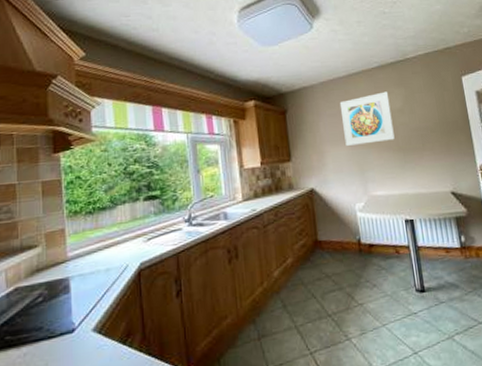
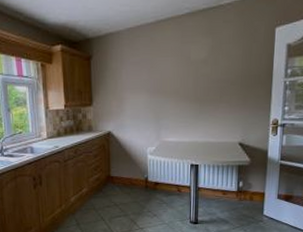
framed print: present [339,91,395,146] -> none [144,41,195,94]

